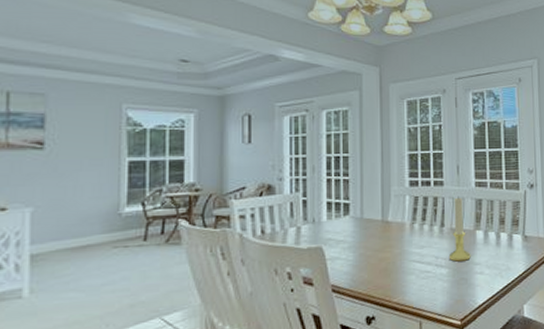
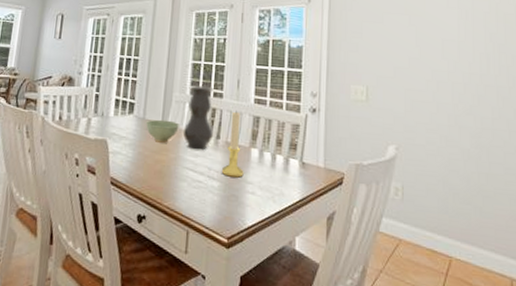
bowl: none [364,216,401,240] -> present [145,119,179,143]
vase: none [405,176,437,240] -> present [182,85,215,149]

